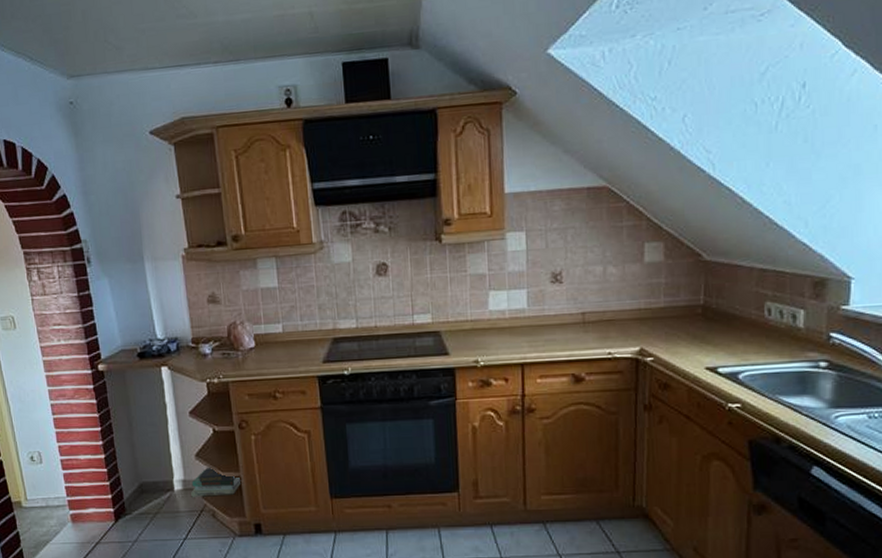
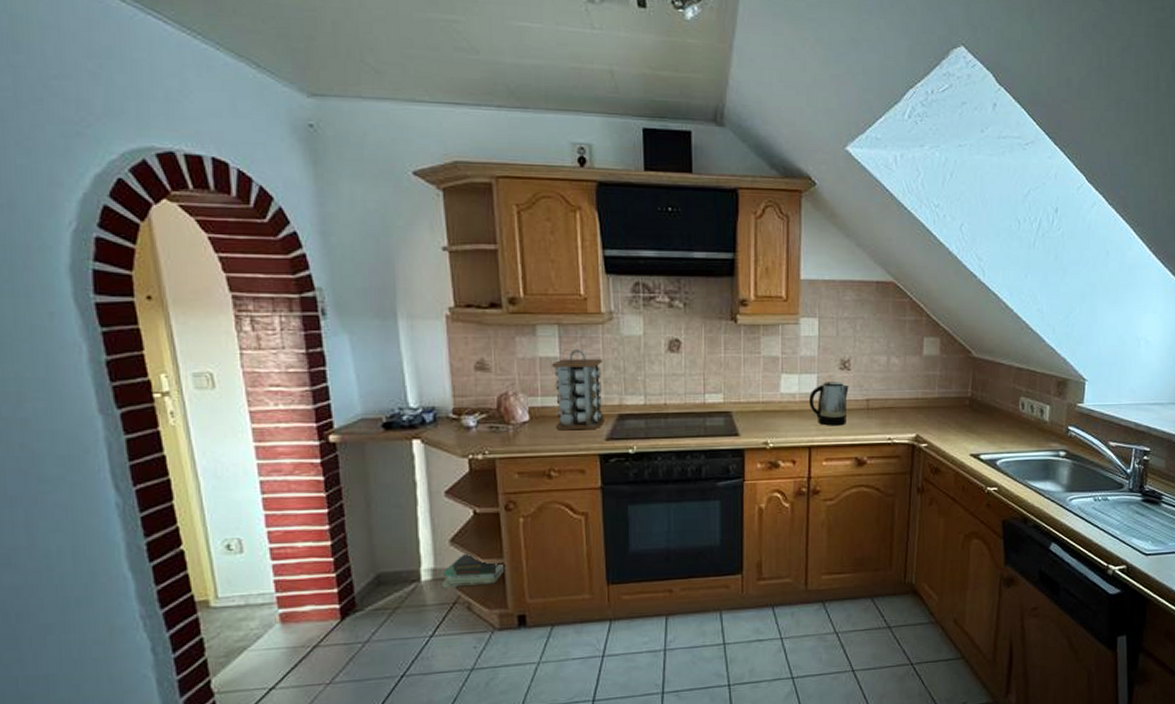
spice rack: none [272,279,321,355] -> present [552,350,605,431]
kettle: none [519,295,562,342] -> present [809,380,849,426]

